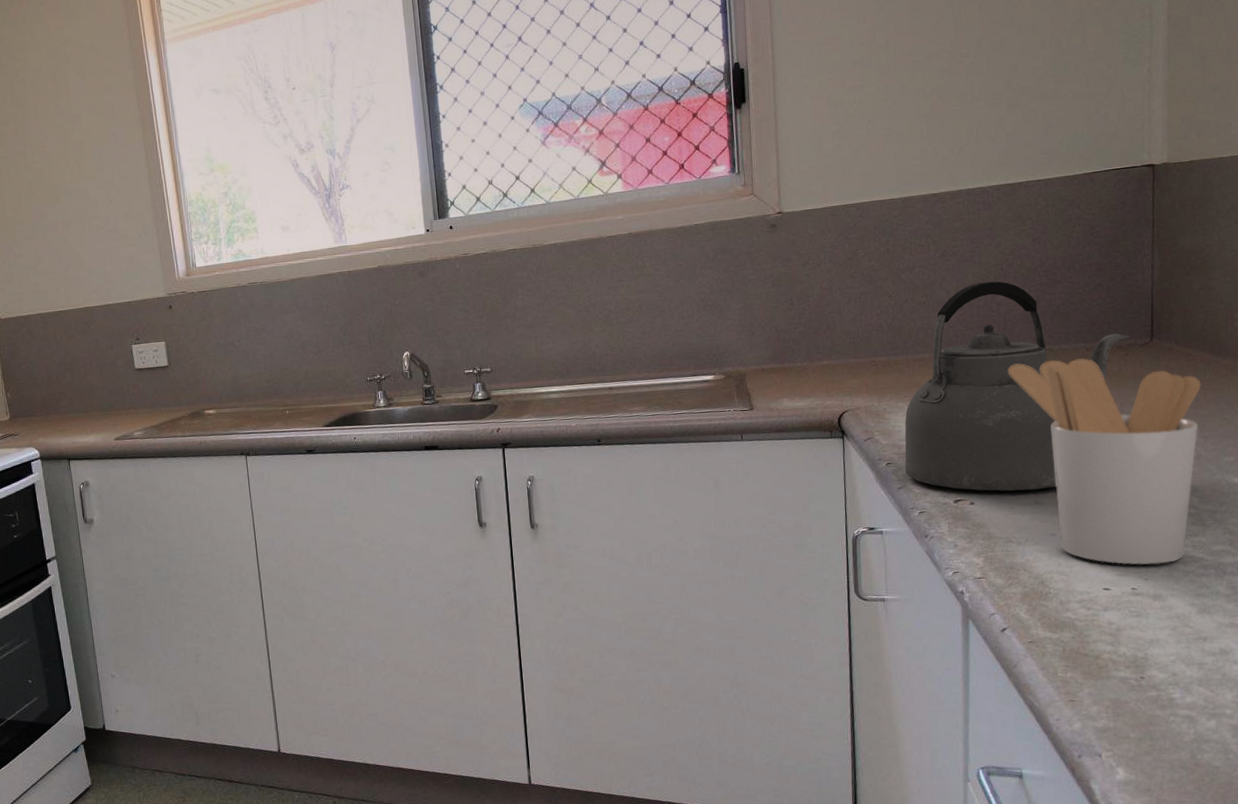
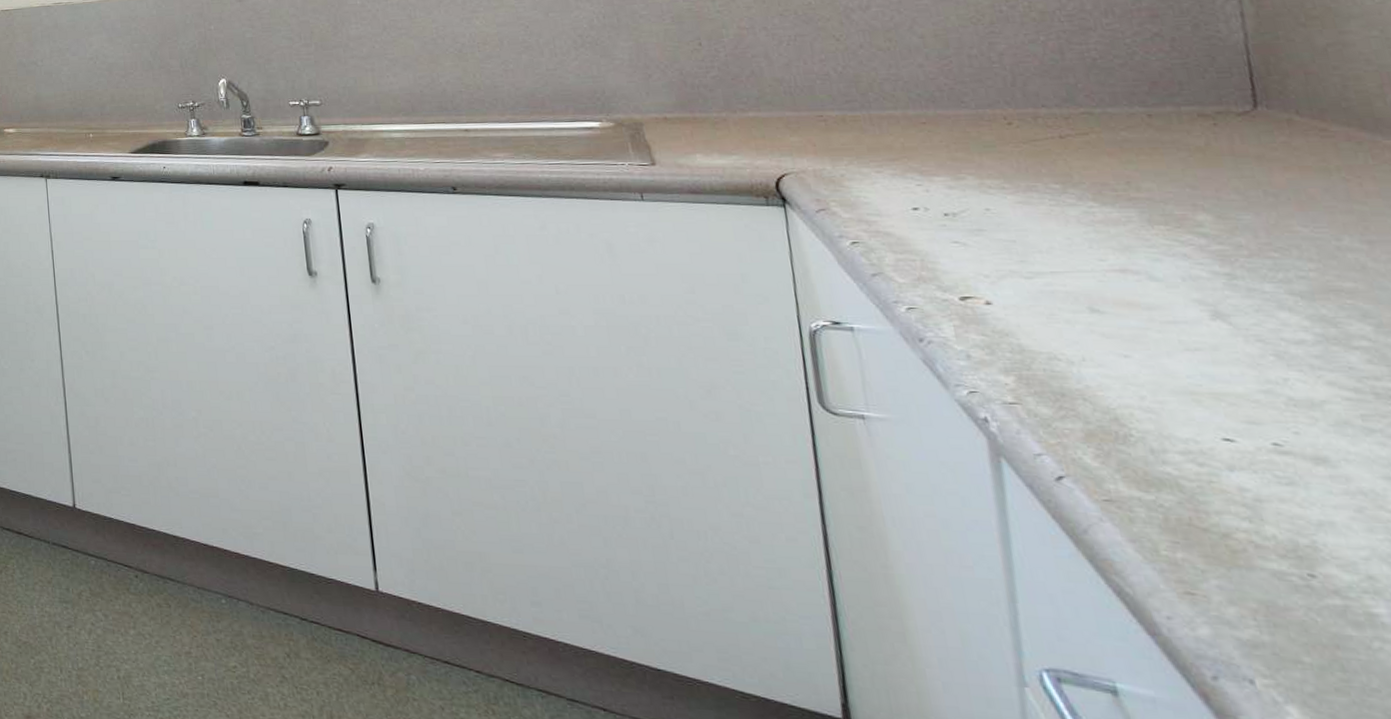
kettle: present [904,281,1132,492] -> none [873,26,1221,294]
utensil holder: present [1008,358,1201,566] -> none [1025,126,1362,414]

